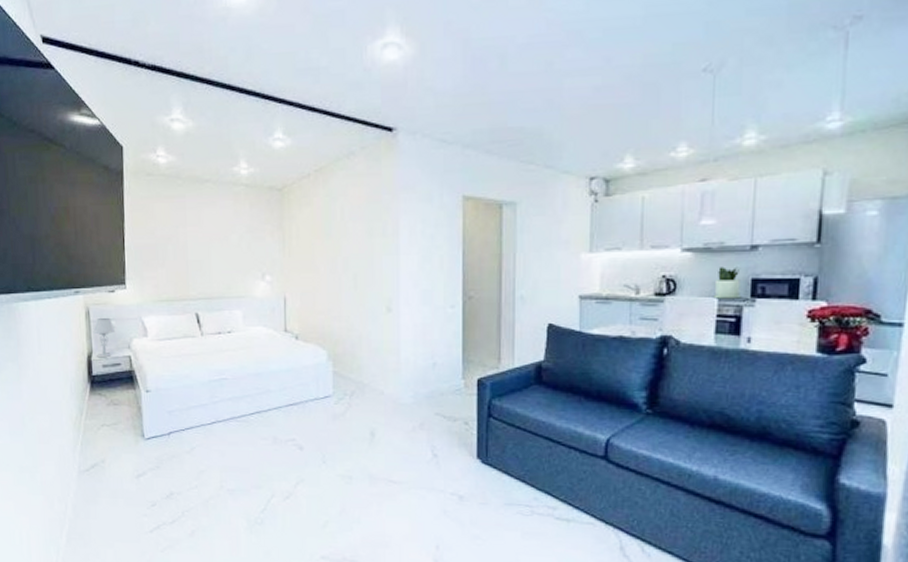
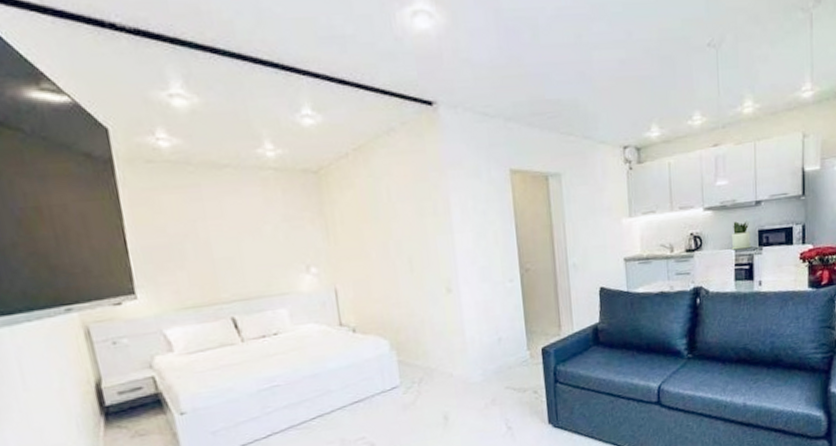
table lamp: present [93,317,115,358] -> none [97,335,129,385]

